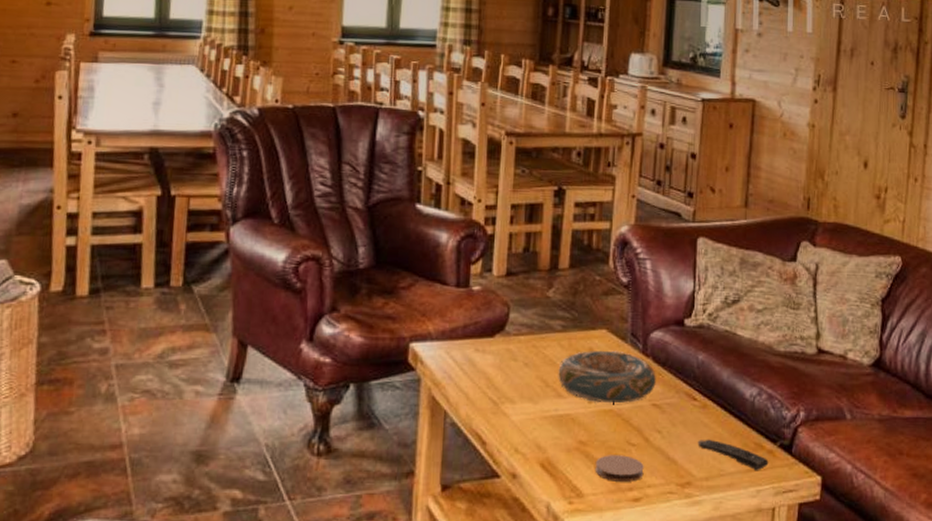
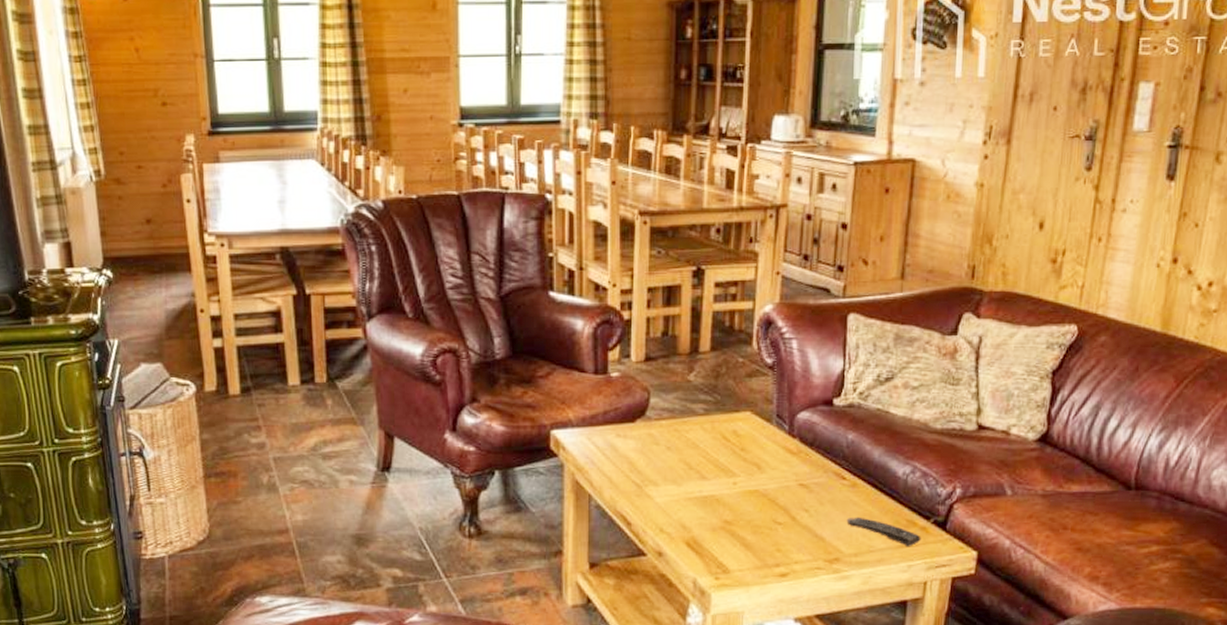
decorative bowl: present [558,350,656,405] -> none [701,432,803,486]
coaster: present [595,455,644,482] -> none [740,533,791,558]

